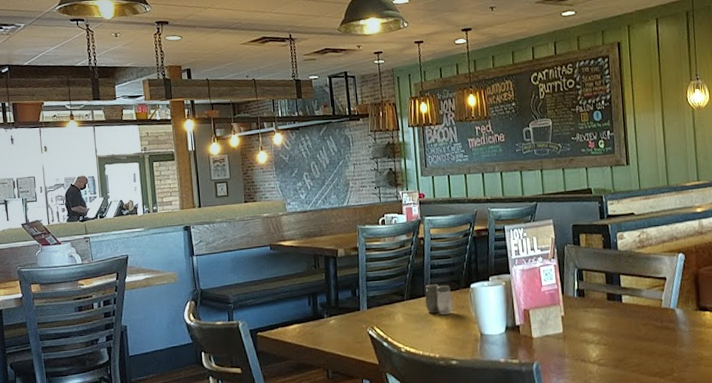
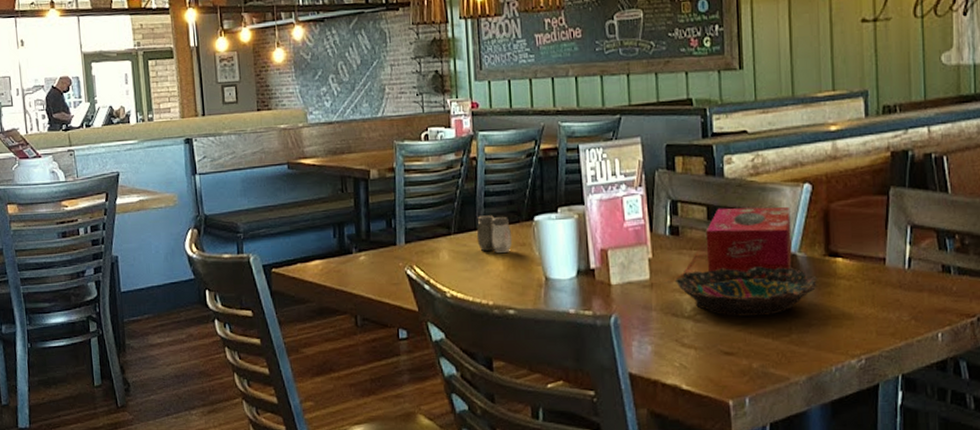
bowl: none [583,319,692,361] -> present [676,266,817,317]
tissue box: none [605,272,672,330] -> present [705,207,792,280]

